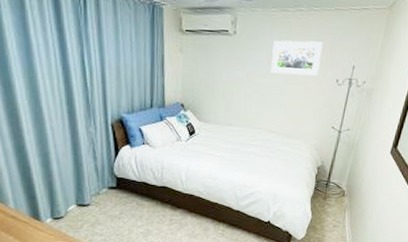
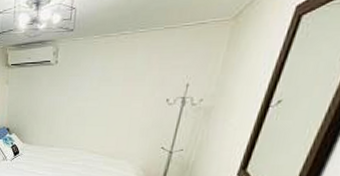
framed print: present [271,40,323,76] -> none [92,62,151,97]

